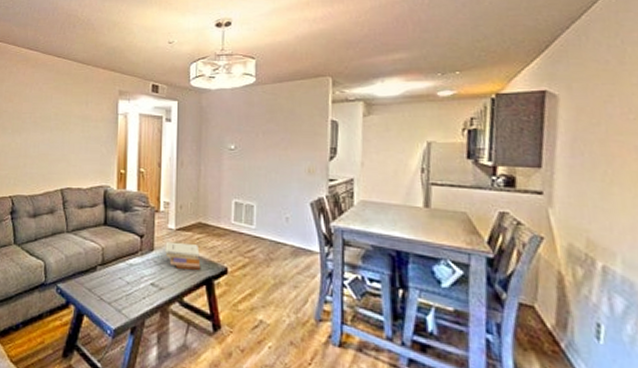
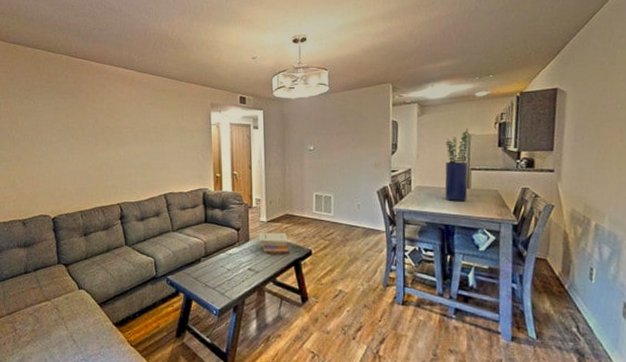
vase: none [396,133,430,224] -> present [445,128,470,202]

